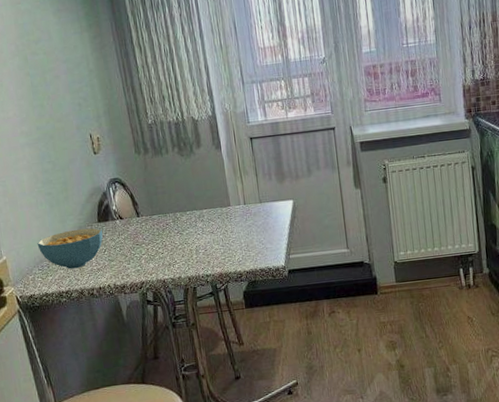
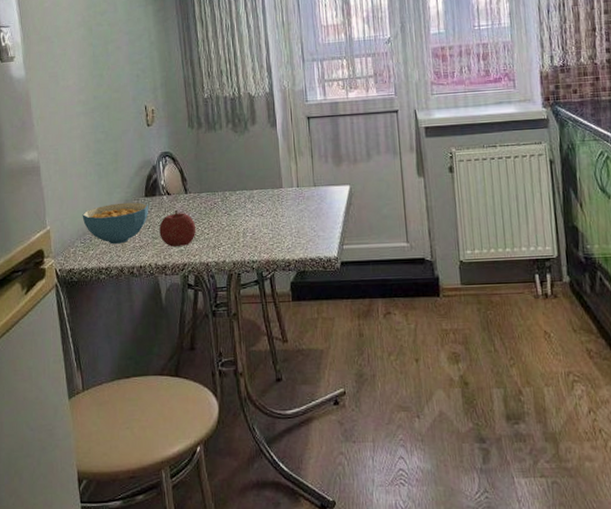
fruit: none [115,232,151,267] -> present [159,209,196,247]

